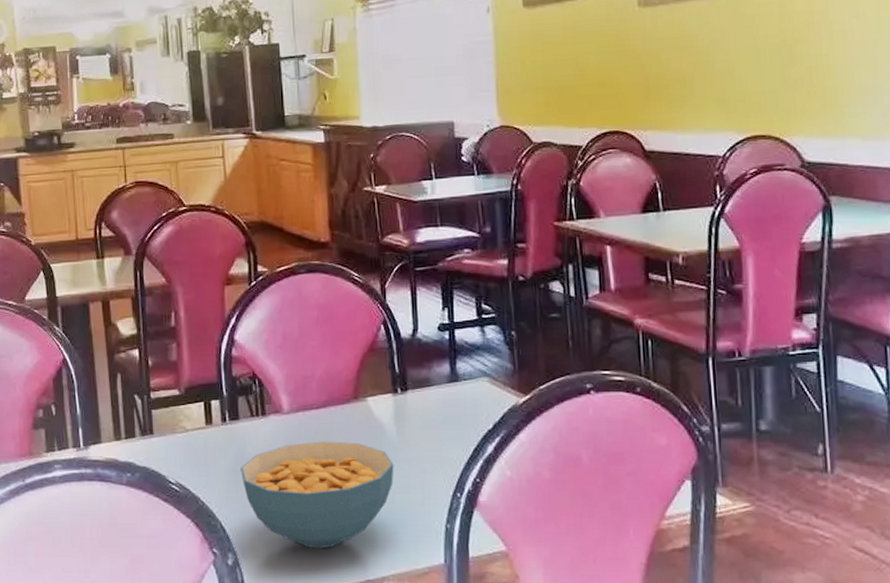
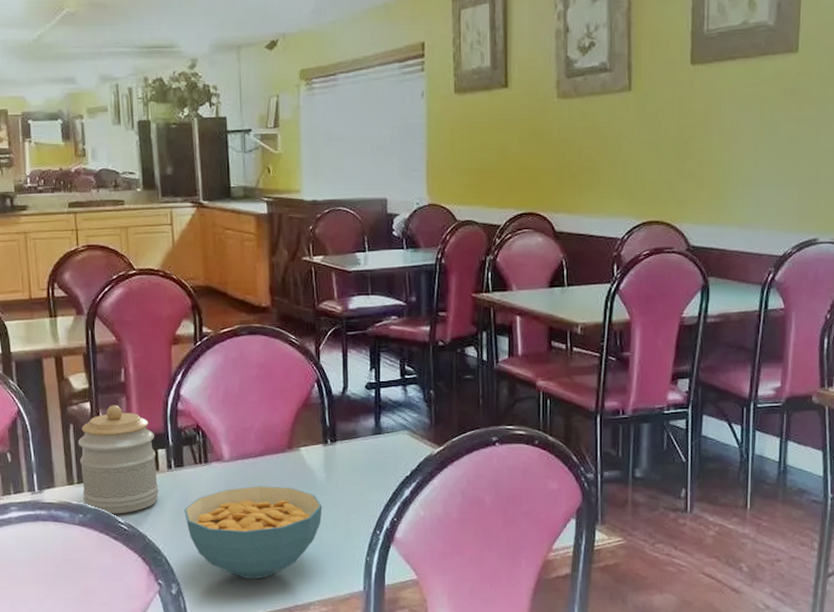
jar: none [125,352,213,473] -> present [77,405,159,514]

